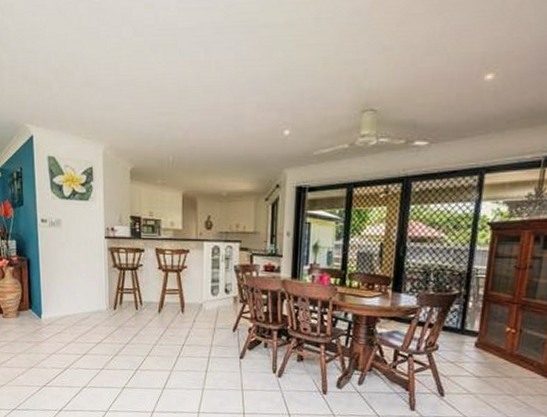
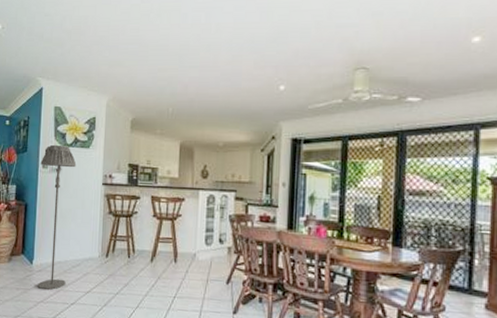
floor lamp: none [39,197,77,343] -> present [37,144,77,290]

